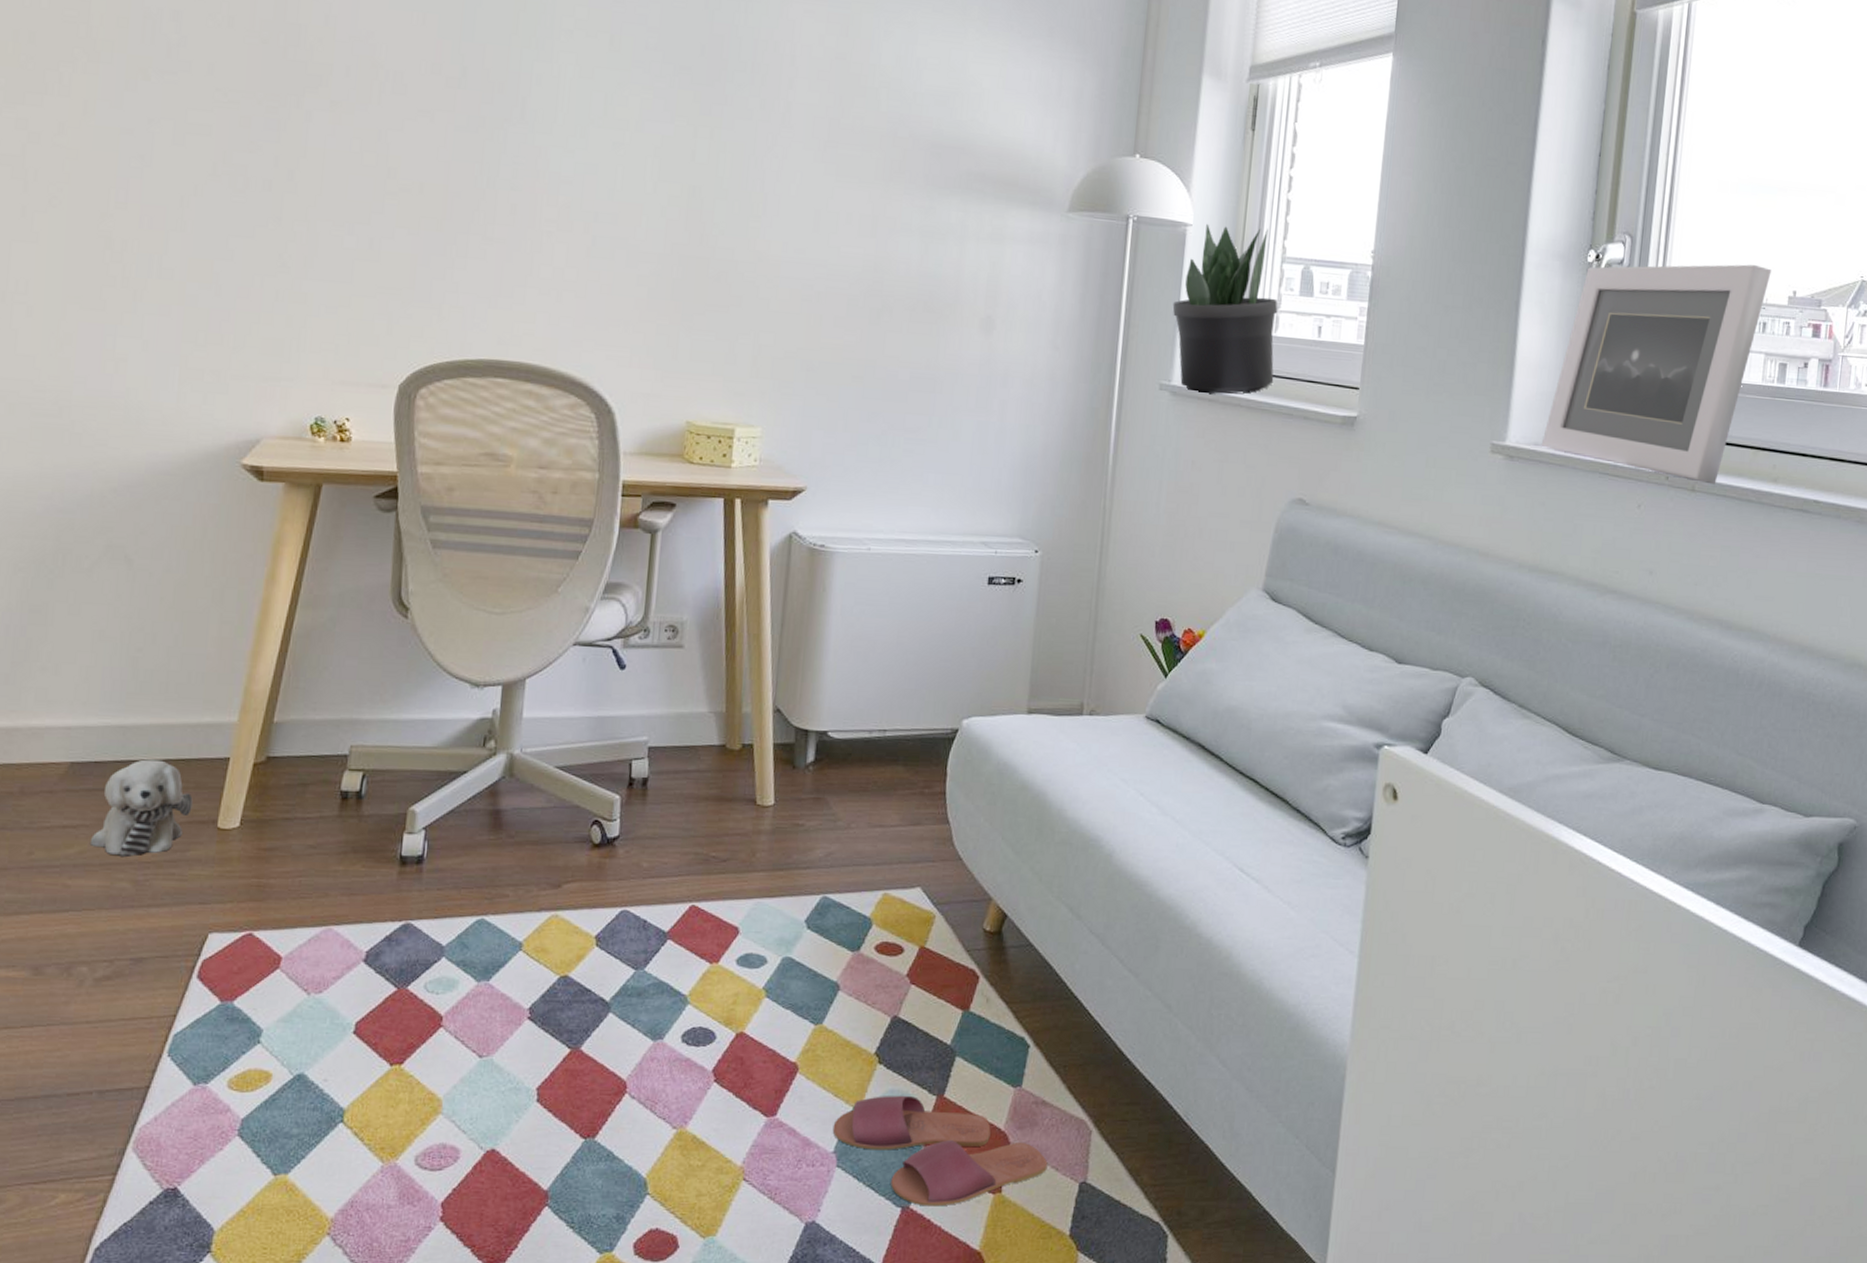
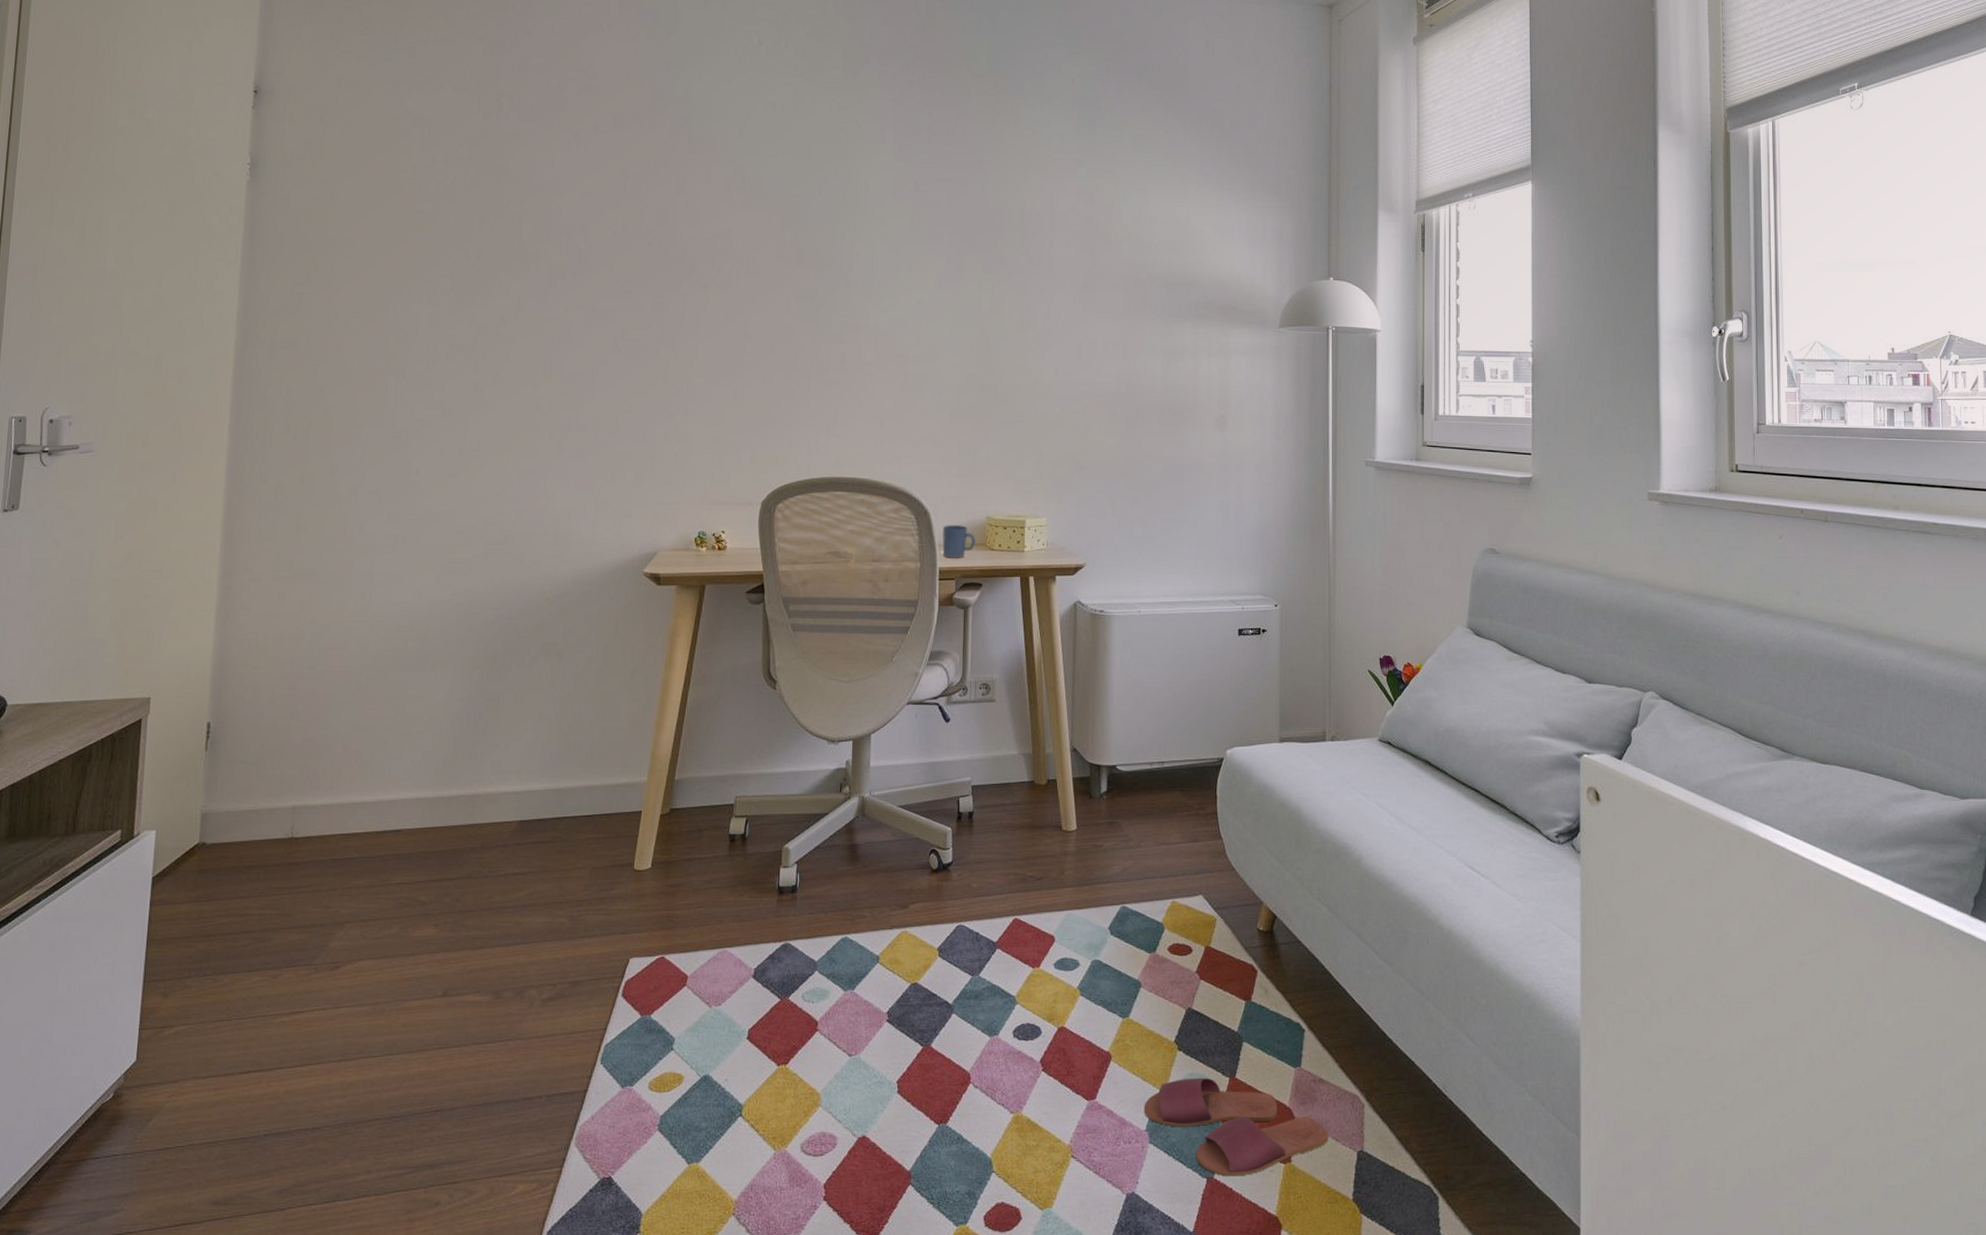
plush toy: present [91,759,193,858] -> none [536,815,614,898]
mug: none [628,429,671,471] -> present [942,525,976,558]
planter: present [1172,224,1278,394] -> none [1370,329,1460,466]
picture frame: present [1541,264,1772,485] -> none [1690,329,1871,515]

